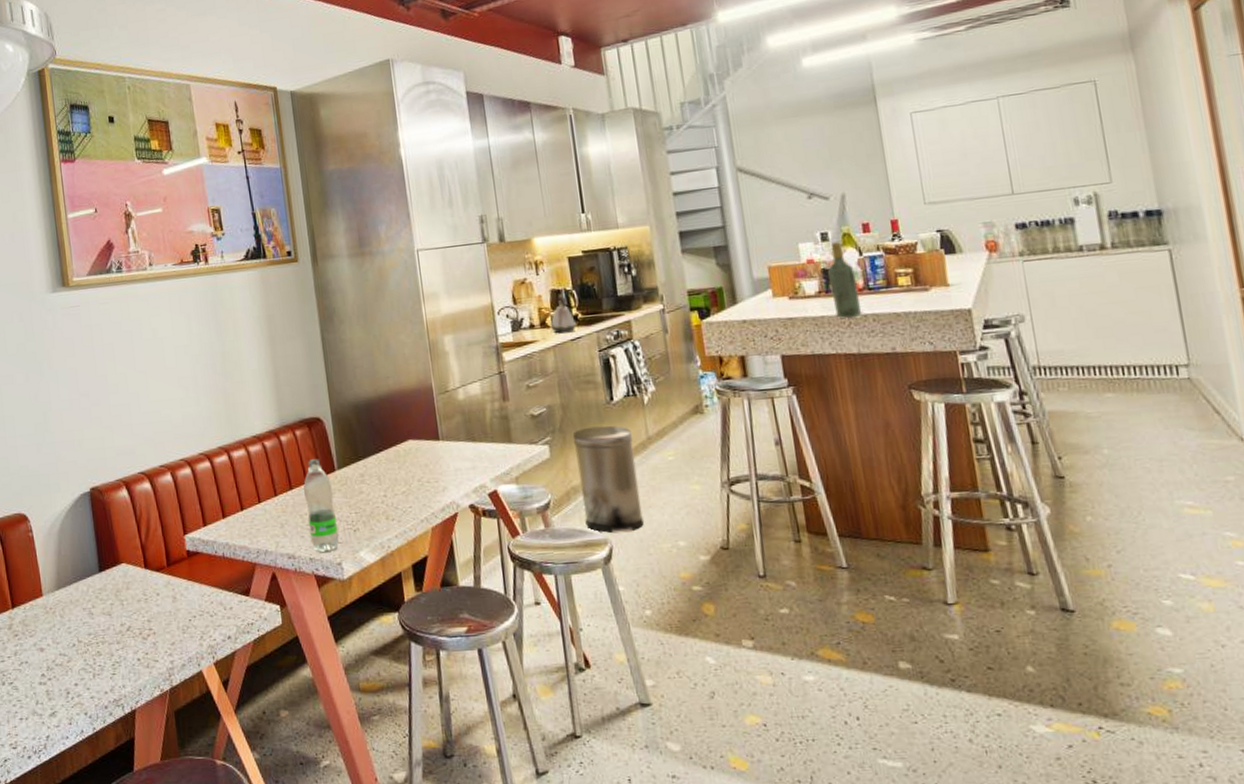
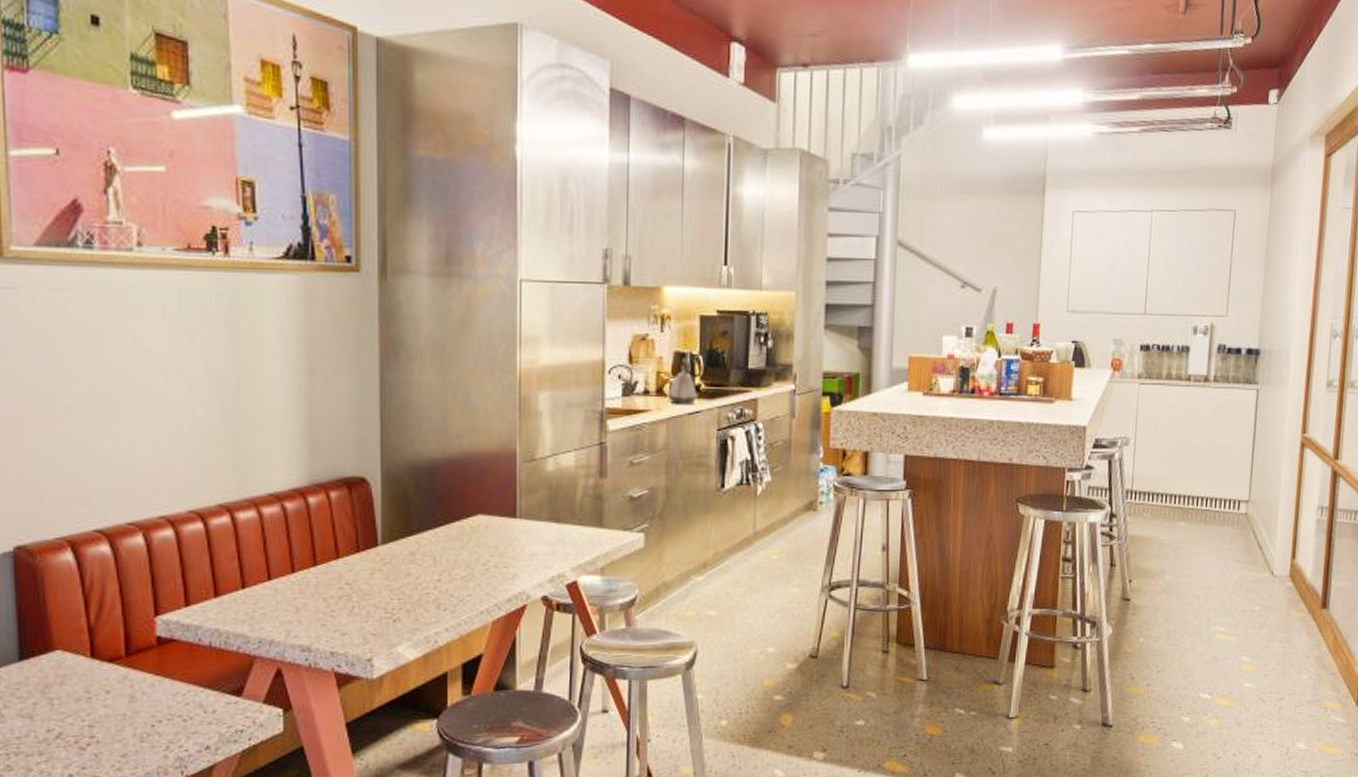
bottle: present [303,459,339,552] -> none [333,529,373,645]
pedal bin: present [572,425,644,534] -> none [672,515,738,636]
wine bottle: present [828,242,862,318] -> none [964,339,991,422]

